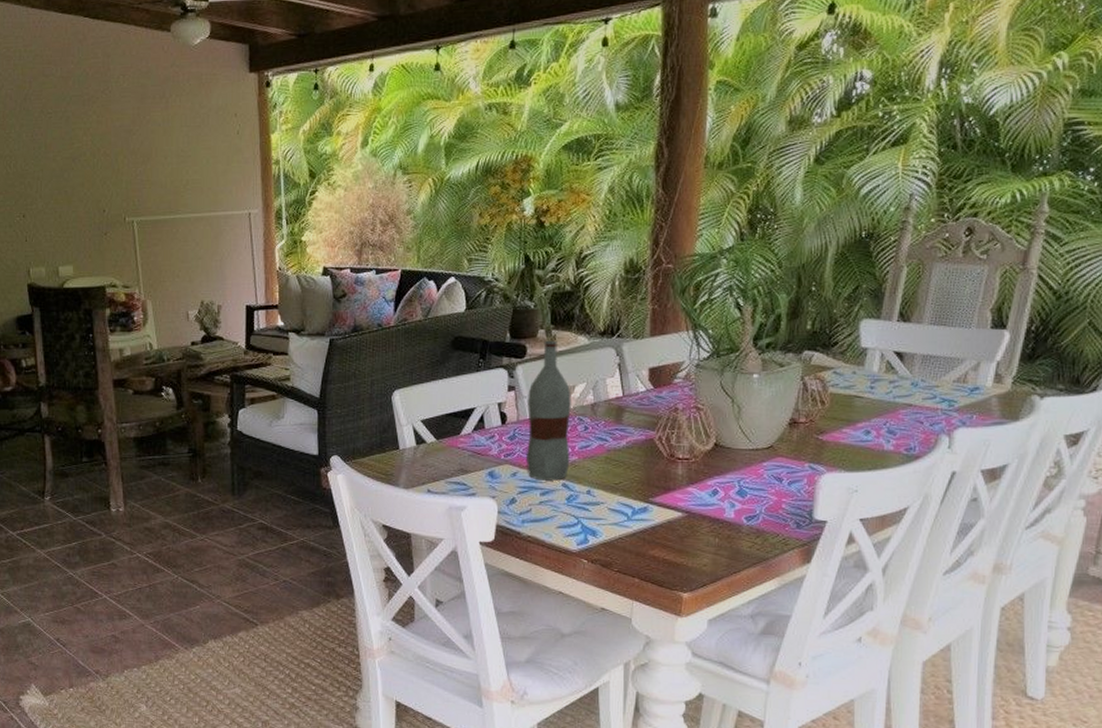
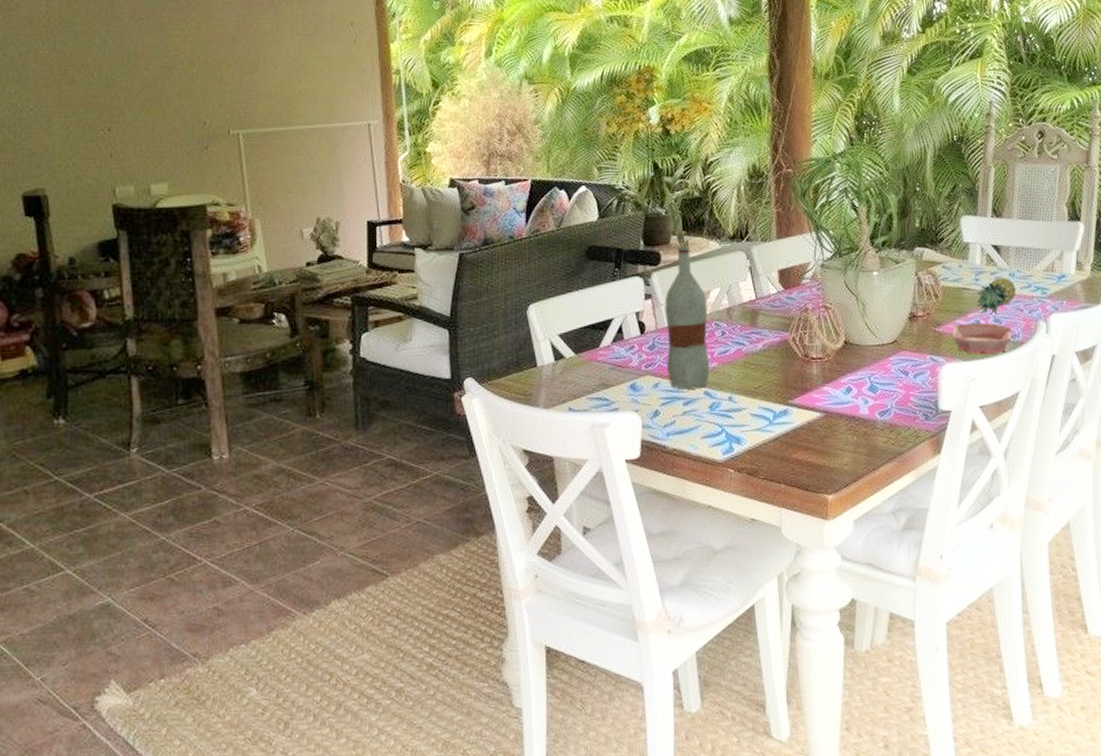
bowl: none [835,432,907,467] -> present [951,322,1012,355]
fruit: none [869,387,917,424] -> present [977,278,1016,314]

